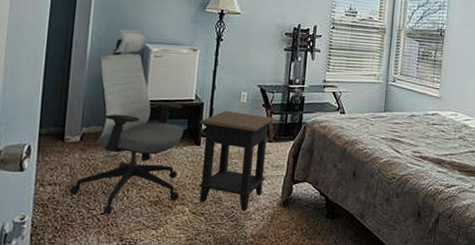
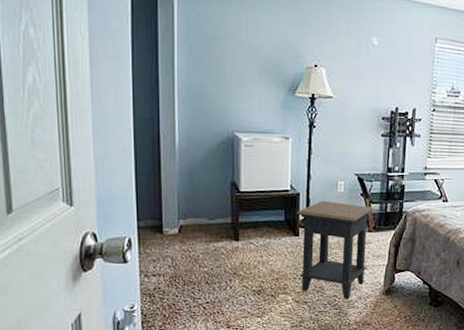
office chair: present [69,29,184,215] -> none [174,118,282,304]

